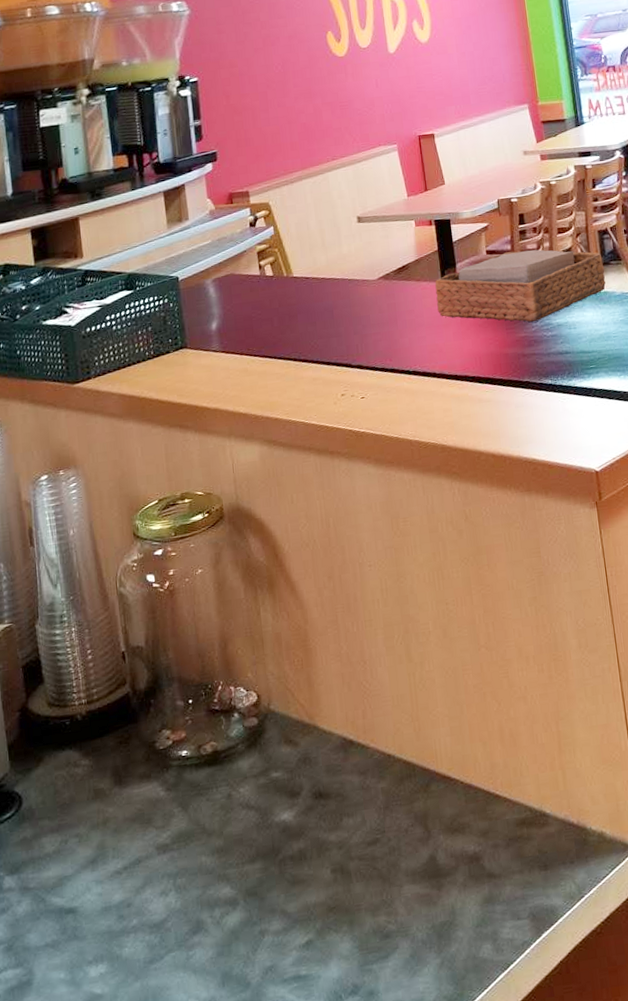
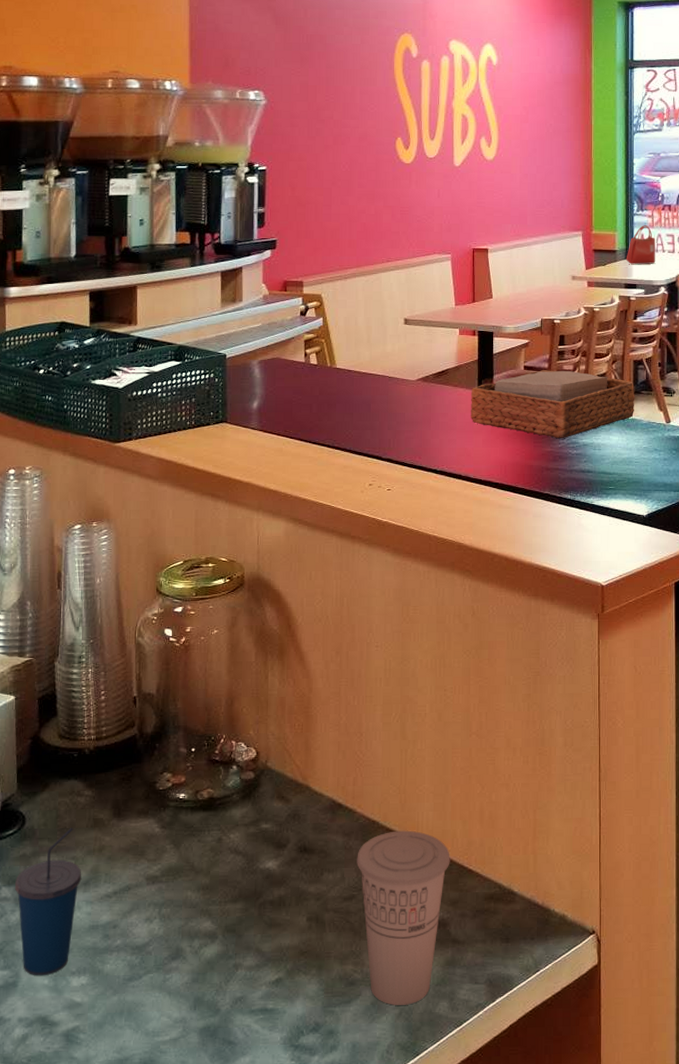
cup: none [18,802,89,971] -> present [15,828,82,976]
cup: none [376,760,475,955] -> present [357,830,450,1005]
handbag: none [576,89,607,132] -> present [626,225,656,265]

